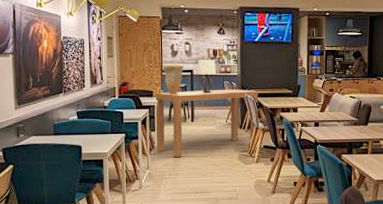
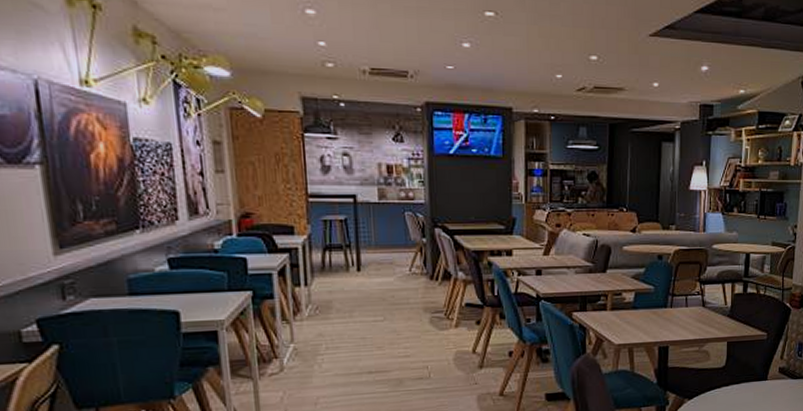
dining table: present [155,89,258,158] -> none [298,223,457,324]
decorative urn: present [162,63,184,94] -> none [307,184,342,231]
lamp: present [197,59,216,93] -> none [363,179,392,230]

